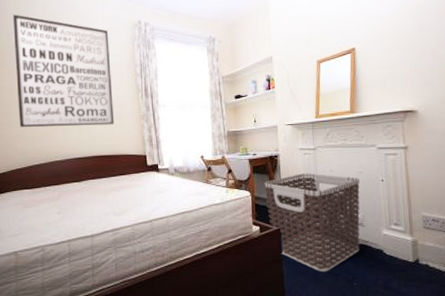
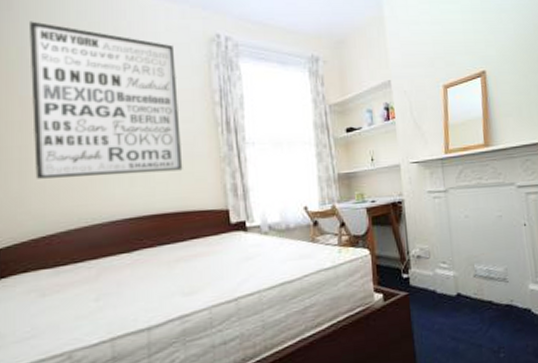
clothes hamper: present [265,173,360,272] -> none [387,221,505,345]

